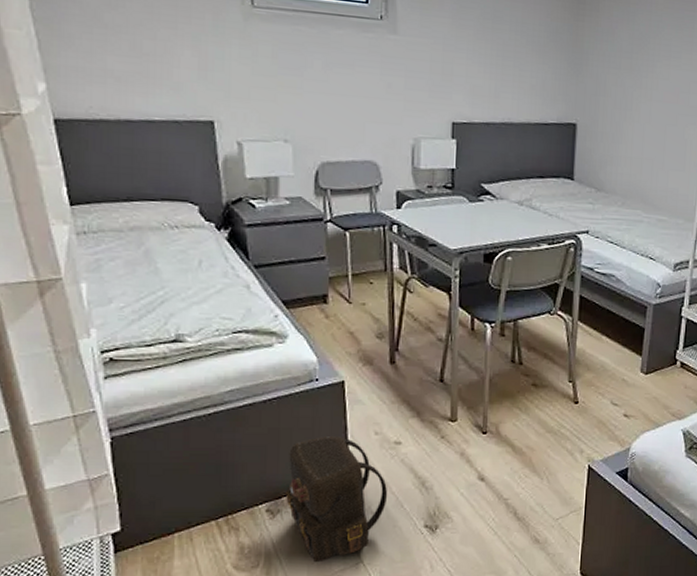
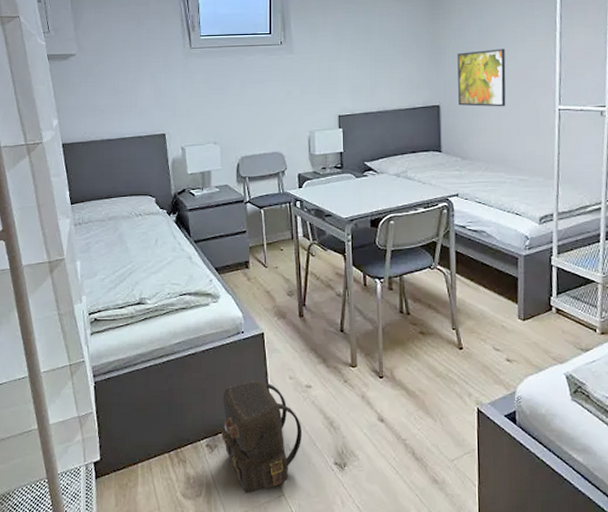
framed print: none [598,62,657,134] -> present [457,48,506,107]

